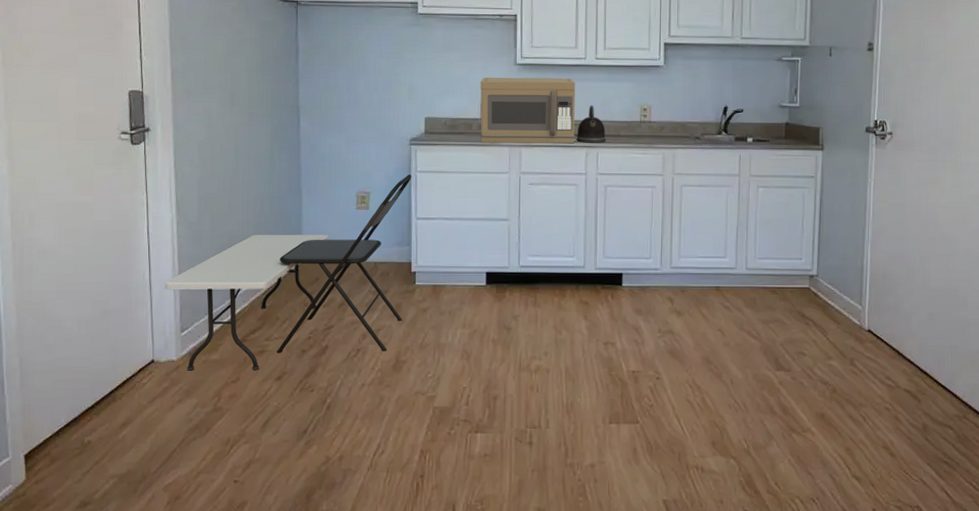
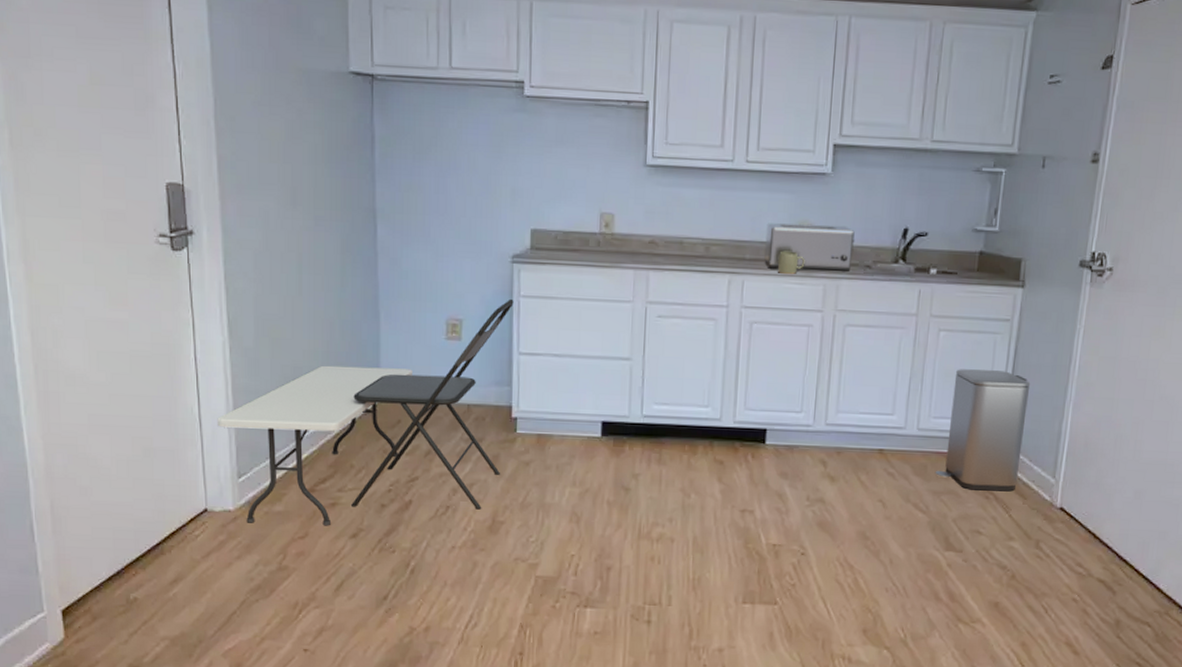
microwave: present [480,77,575,144] -> none [599,180,719,269]
kettle: present [577,105,606,143] -> none [718,220,755,269]
toaster: none [614,106,686,143] -> present [764,223,855,273]
mug: none [624,128,647,147] -> present [777,251,805,275]
pedal bin: none [763,218,835,318] -> present [935,369,1031,492]

